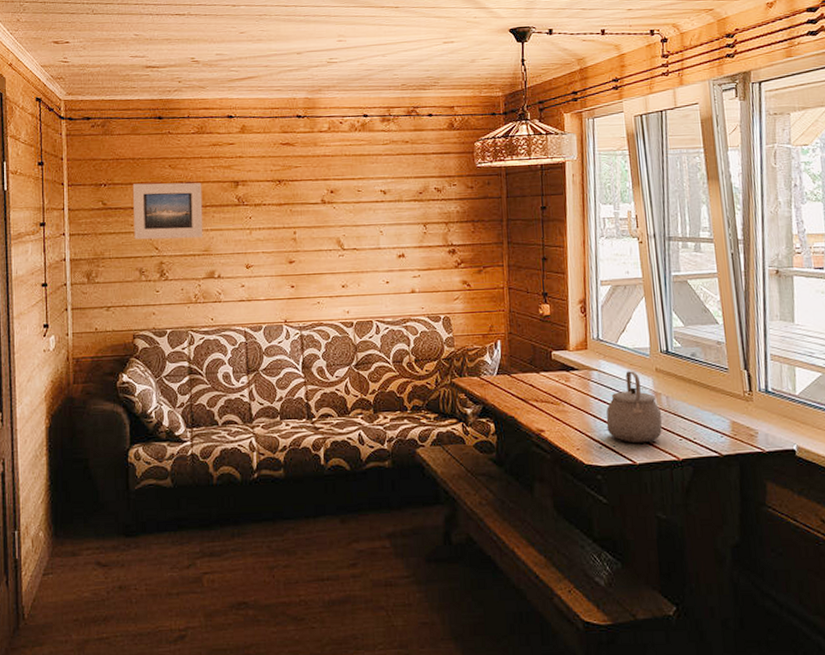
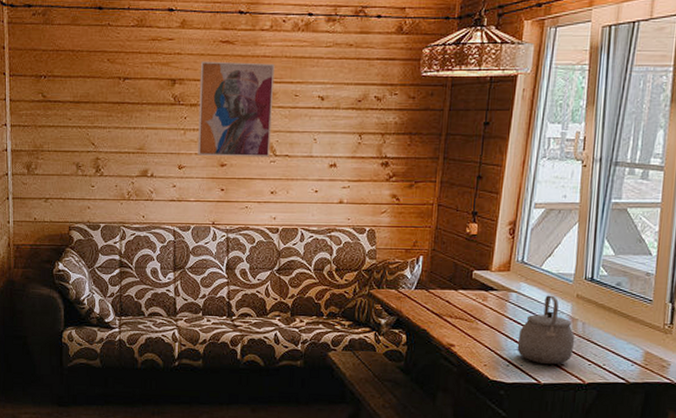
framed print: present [132,182,203,240] -> none [71,77,140,136]
wall art: none [262,162,338,254] -> present [198,61,275,157]

